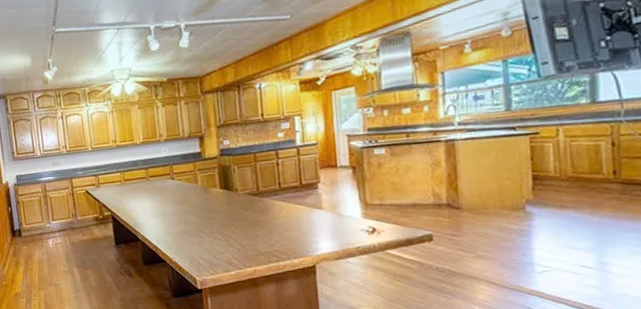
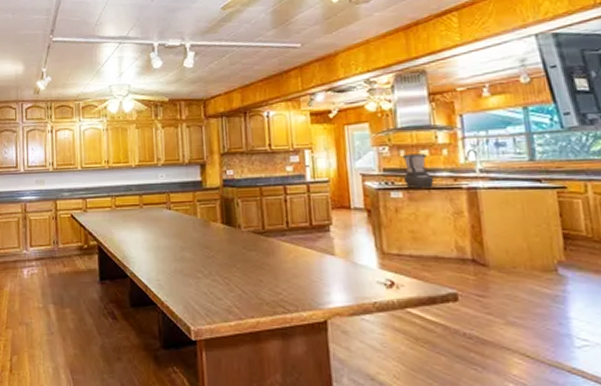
blender: none [385,111,415,145] -> present [402,153,435,189]

